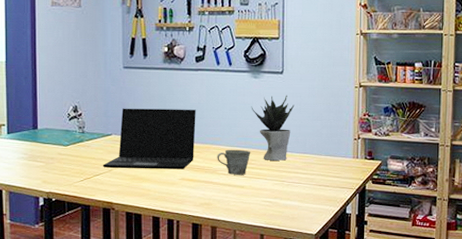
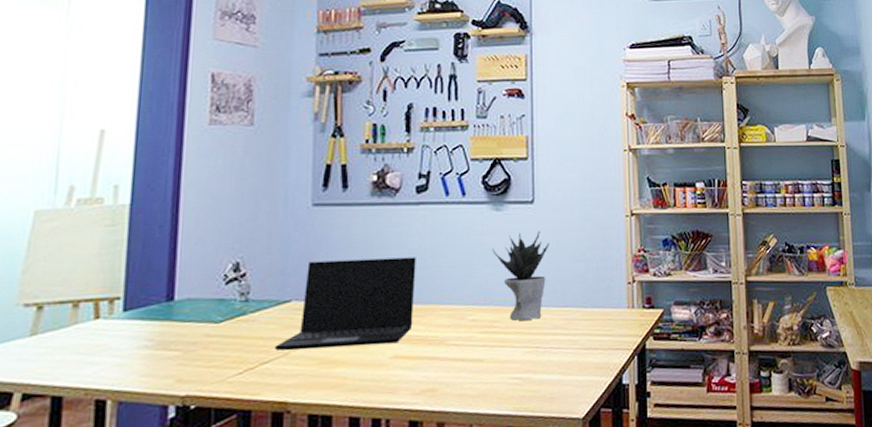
mug: present [217,149,251,175] -> none [445,308,493,345]

